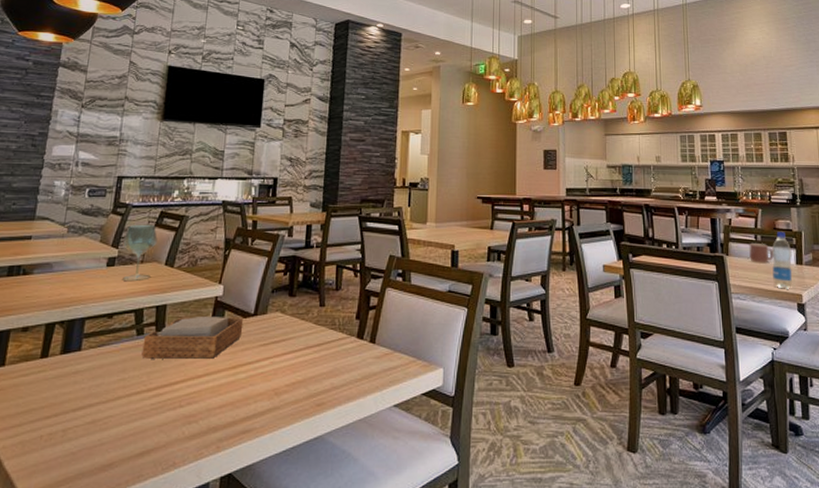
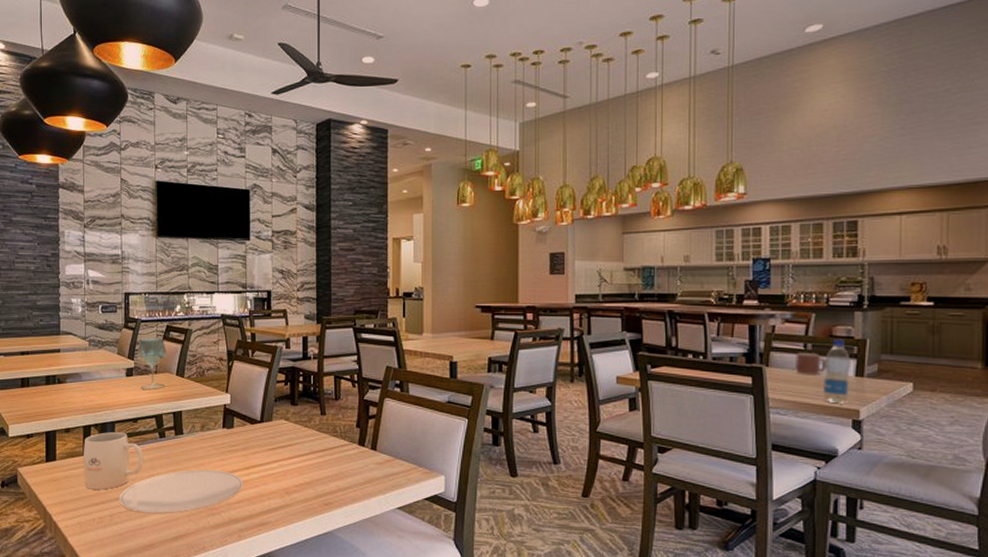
mug: none [36,330,115,399] -> present [83,432,144,490]
plate: none [77,370,229,427] -> present [119,469,244,515]
napkin holder: present [142,315,244,359] -> none [166,421,252,460]

